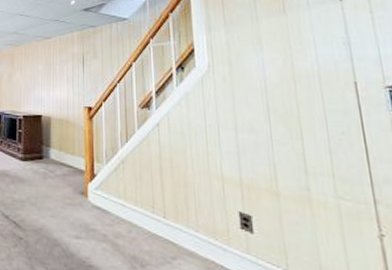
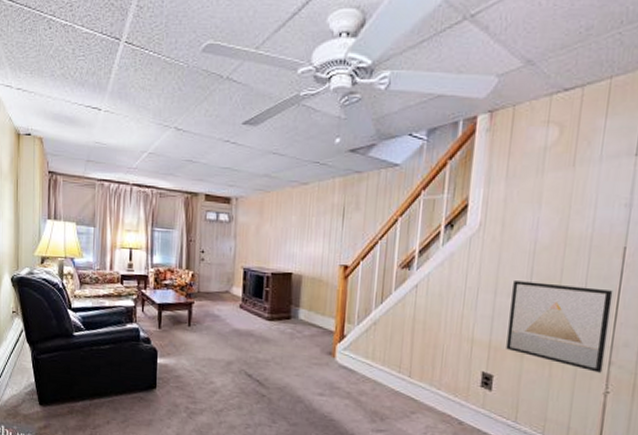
wall art: none [252,117,370,213] -> present [506,281,613,373]

